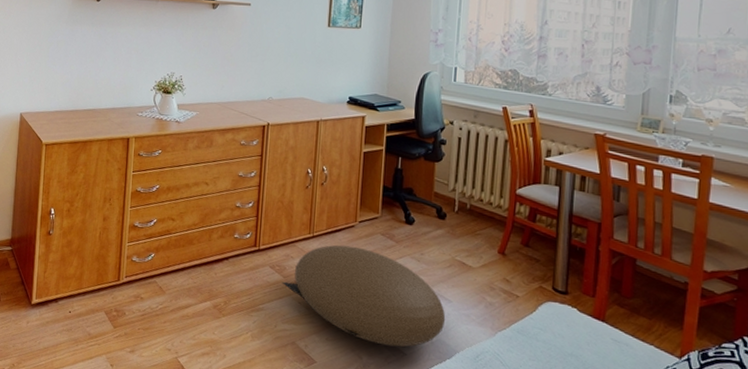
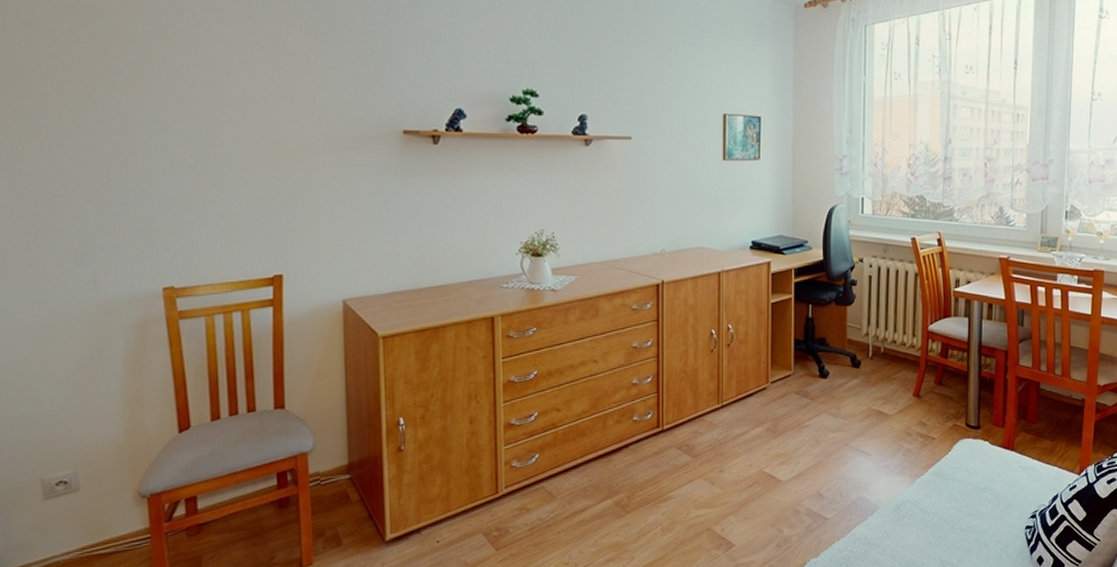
pouf: present [282,245,446,347] -> none [691,411,866,514]

